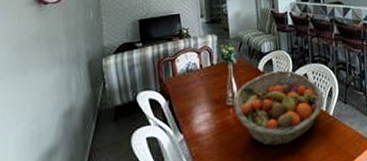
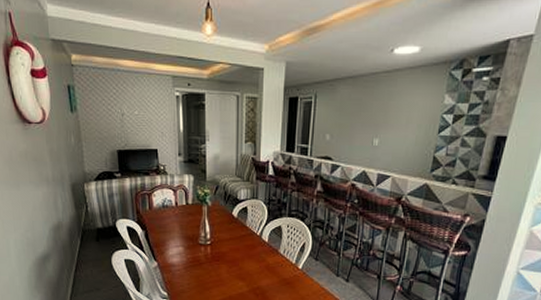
fruit basket: present [233,70,324,147] -> none [206,219,296,287]

